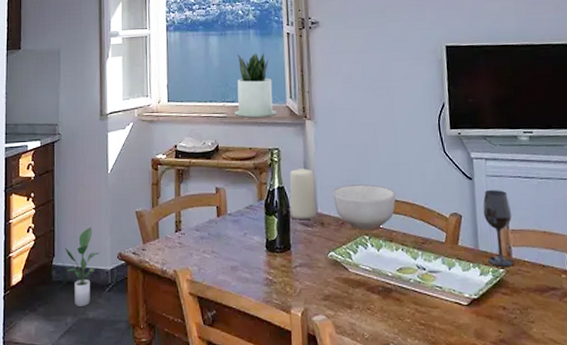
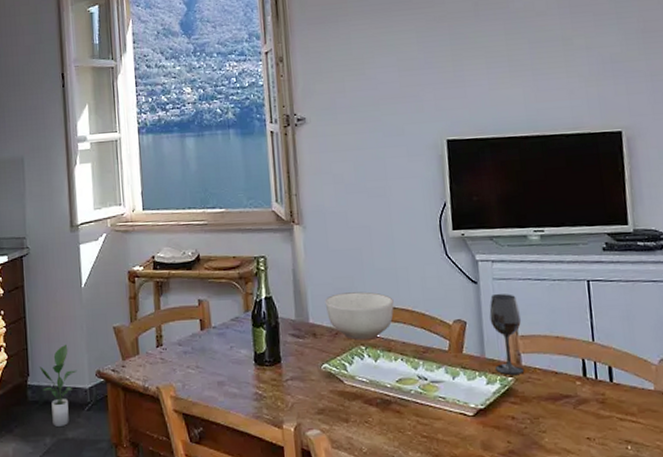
planter: present [234,52,276,119] -> none [215,154,262,226]
candle: present [289,168,317,219] -> none [278,277,308,331]

